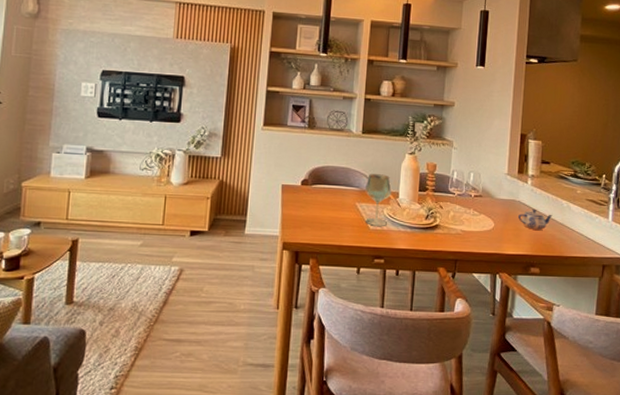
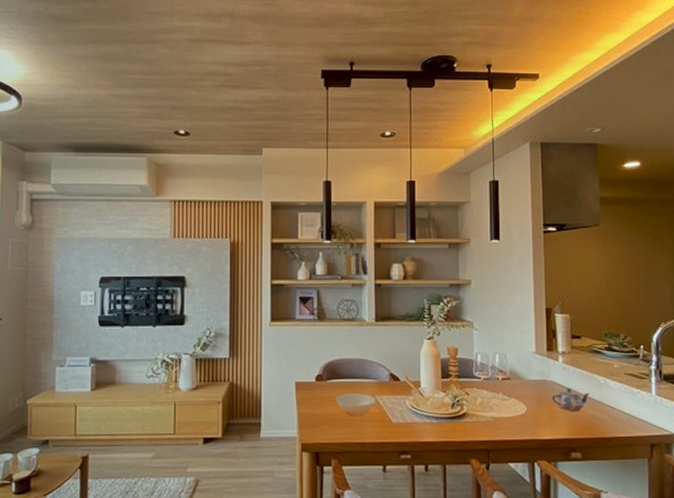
bowl: none [318,198,356,221] -> present [336,393,376,417]
books: none [339,68,360,89] -> present [346,253,368,275]
wine glass: present [365,174,392,227] -> none [384,363,412,420]

